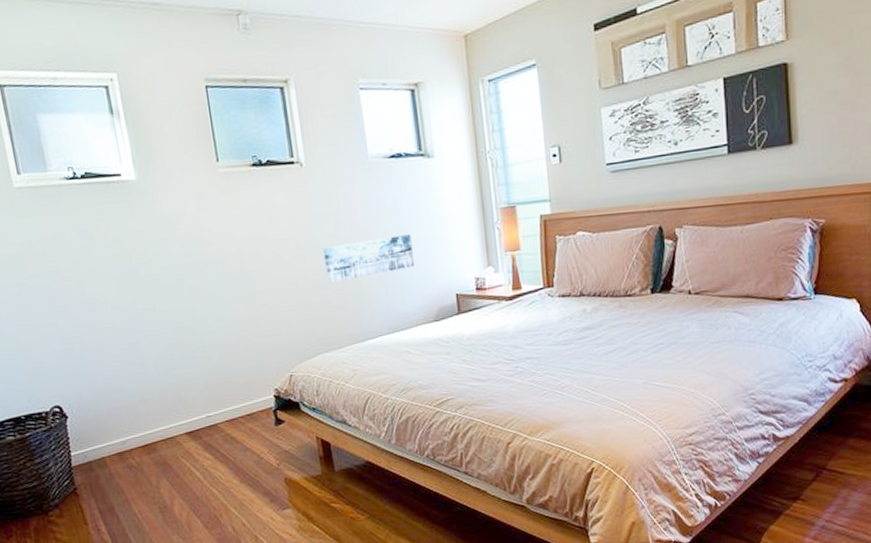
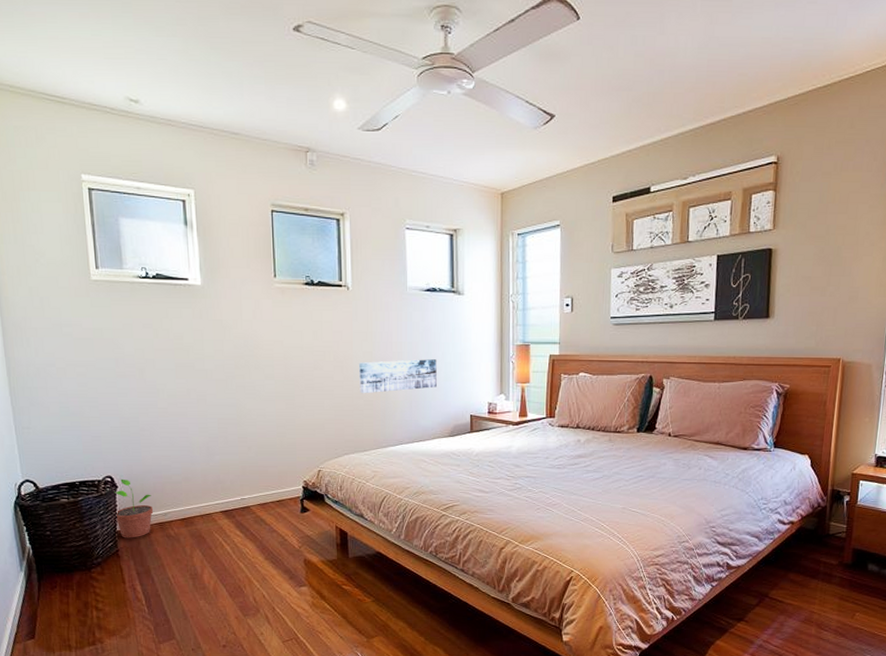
potted plant: none [64,407,111,474] -> present [114,479,154,538]

